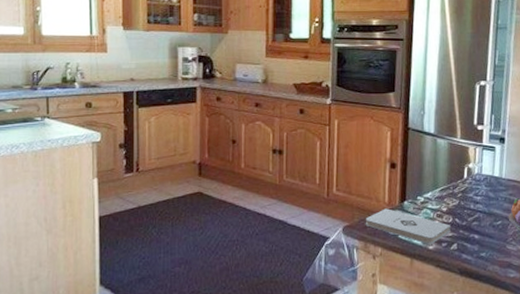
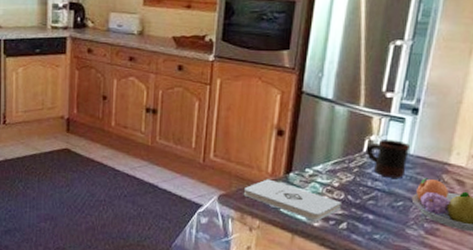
mug: none [466,166,502,200] -> present [365,140,411,178]

